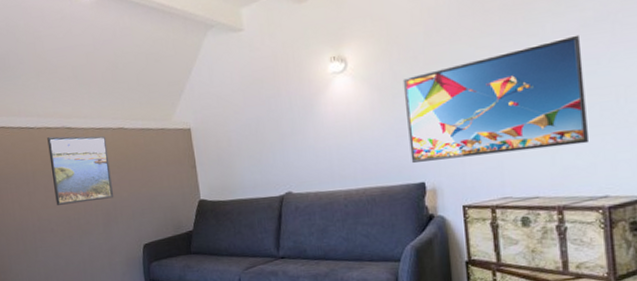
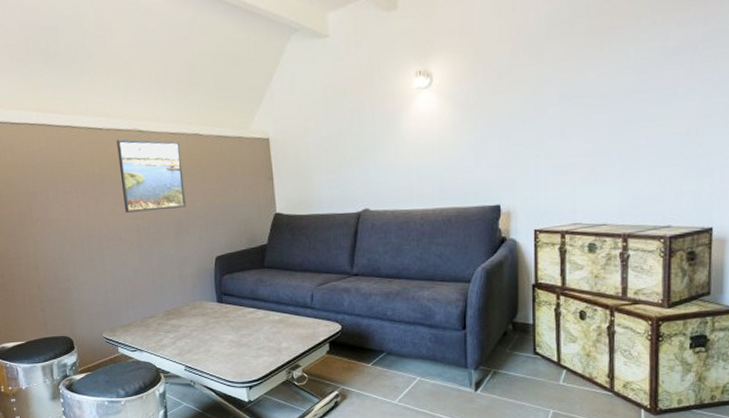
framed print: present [402,34,588,163] -> none [486,64,661,185]

